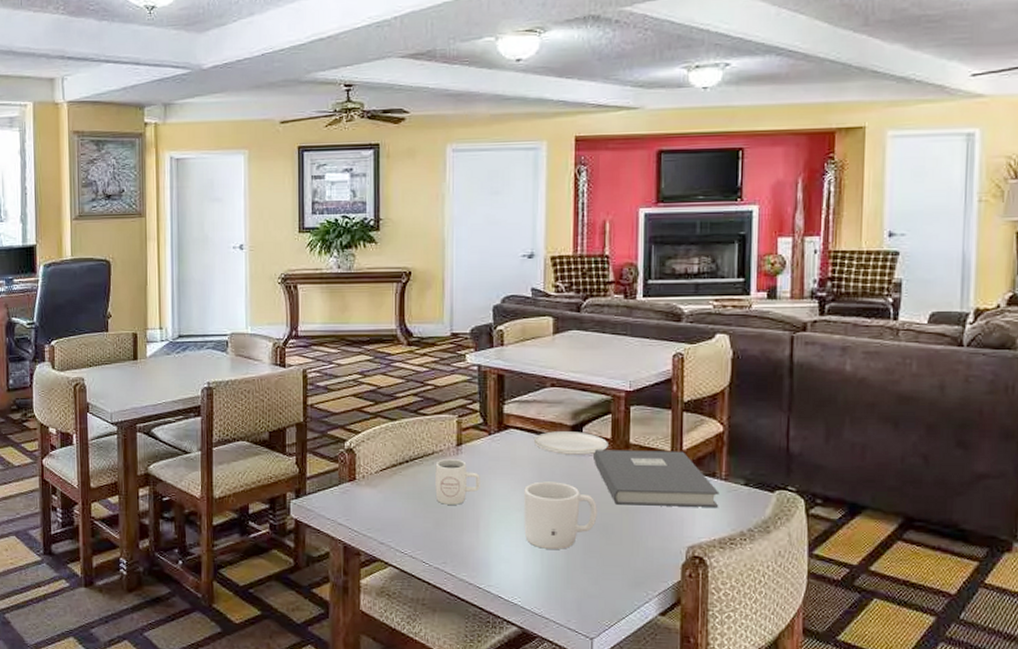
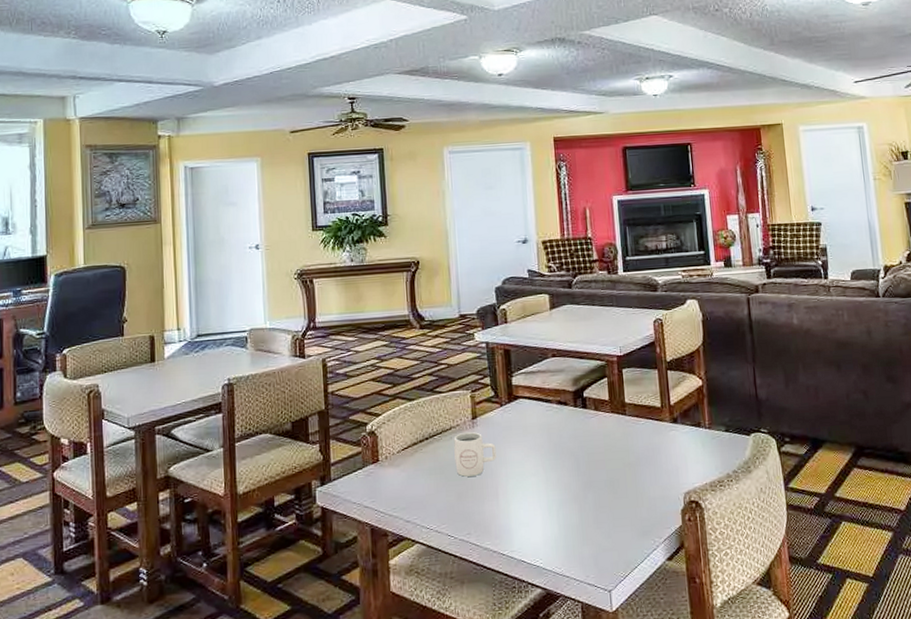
mug: present [524,481,597,549] -> none [537,444,604,509]
plate: present [533,431,608,455] -> none [541,396,607,419]
book: present [592,450,720,507] -> none [594,405,706,461]

